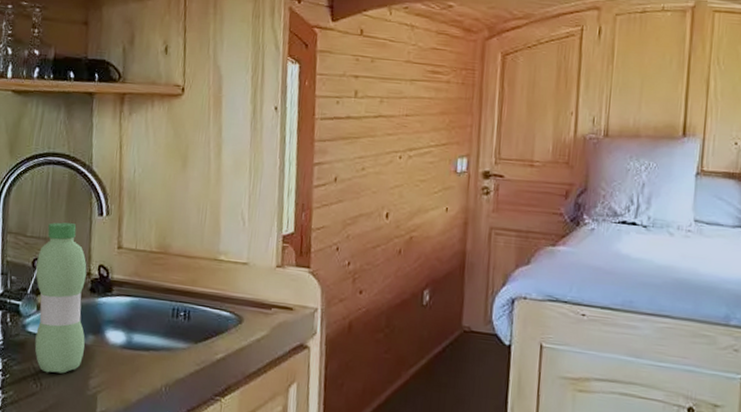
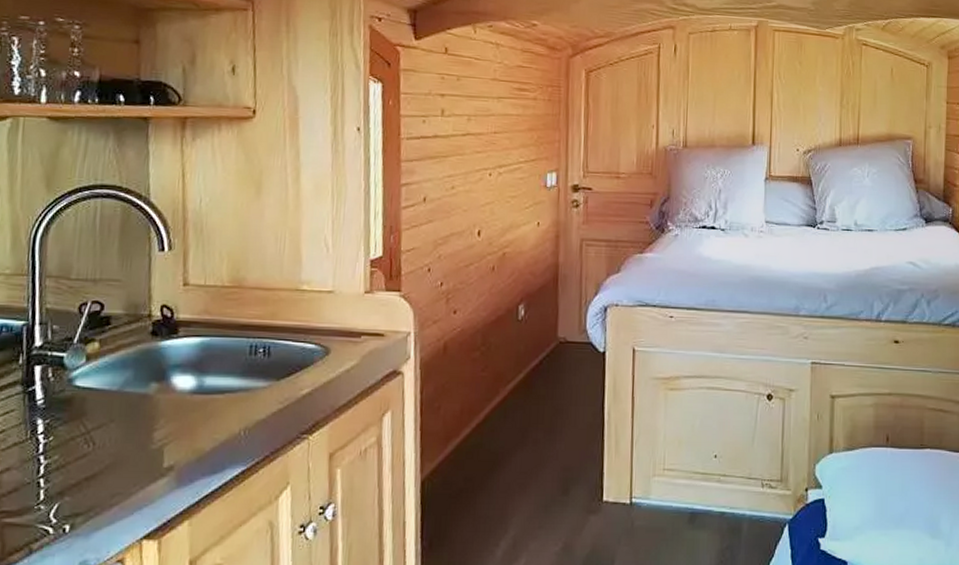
water bottle: present [34,222,87,374] -> none [83,261,147,430]

